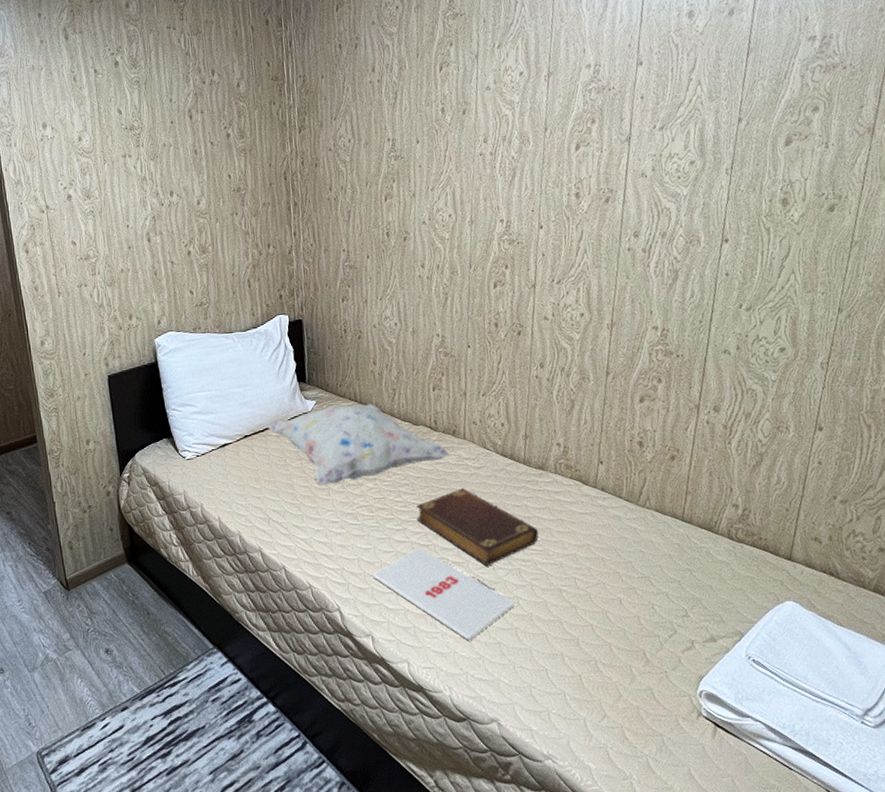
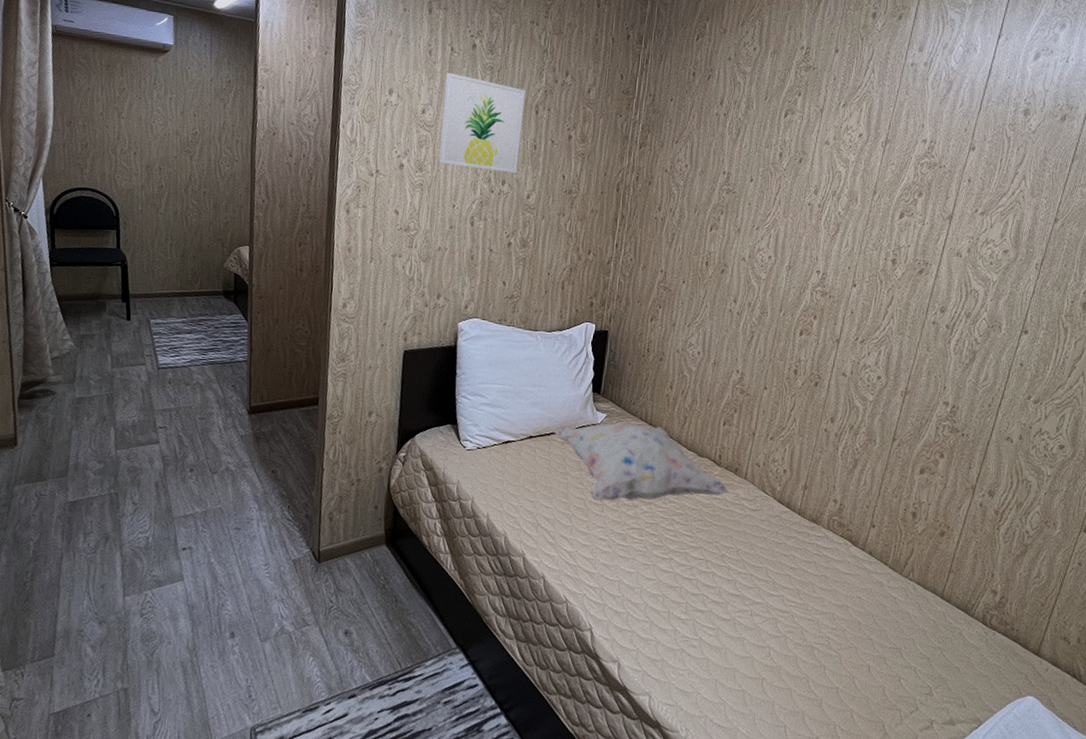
wall art: none [94,95,183,187] -> present [439,73,525,174]
magazine: present [373,548,515,640] -> none [630,580,766,683]
book: present [416,488,539,567] -> none [684,527,801,611]

